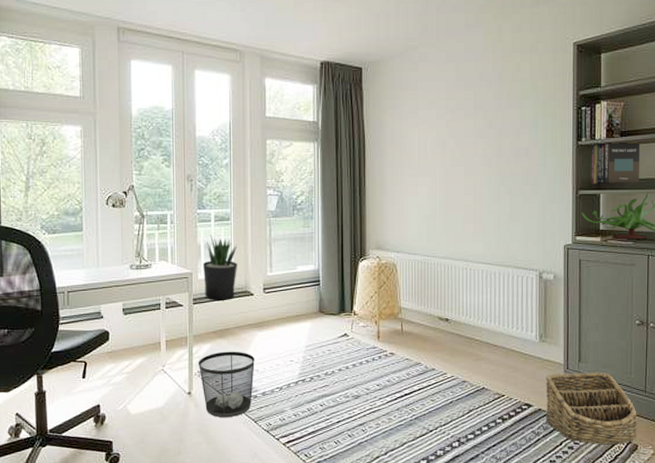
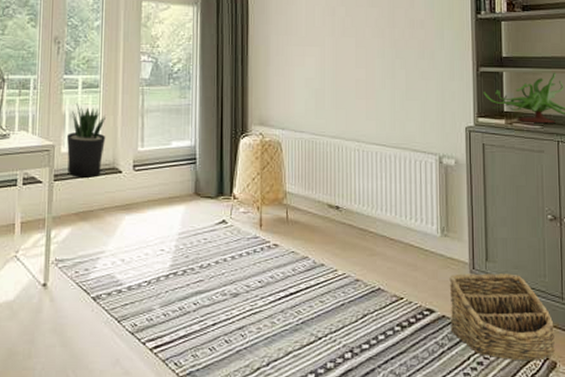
waste bin: present [197,351,255,418] -> none [55,237,121,316]
books: present [591,142,640,185] -> none [491,15,545,62]

